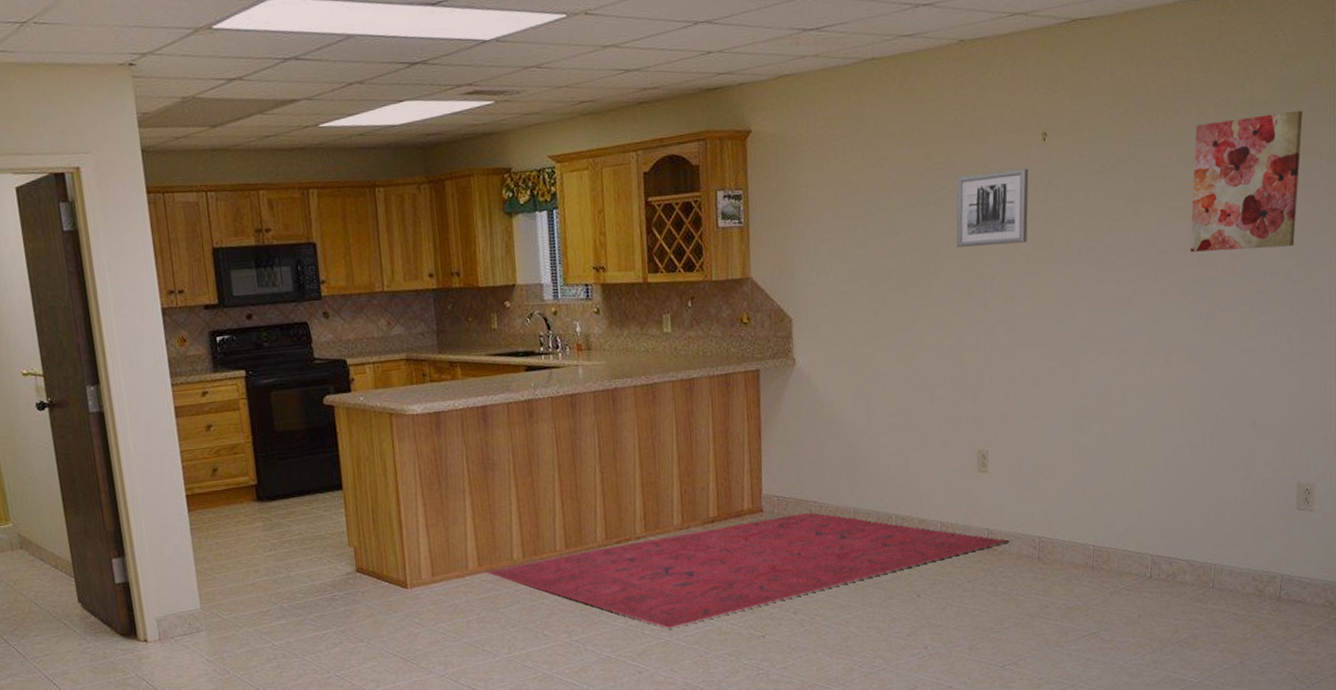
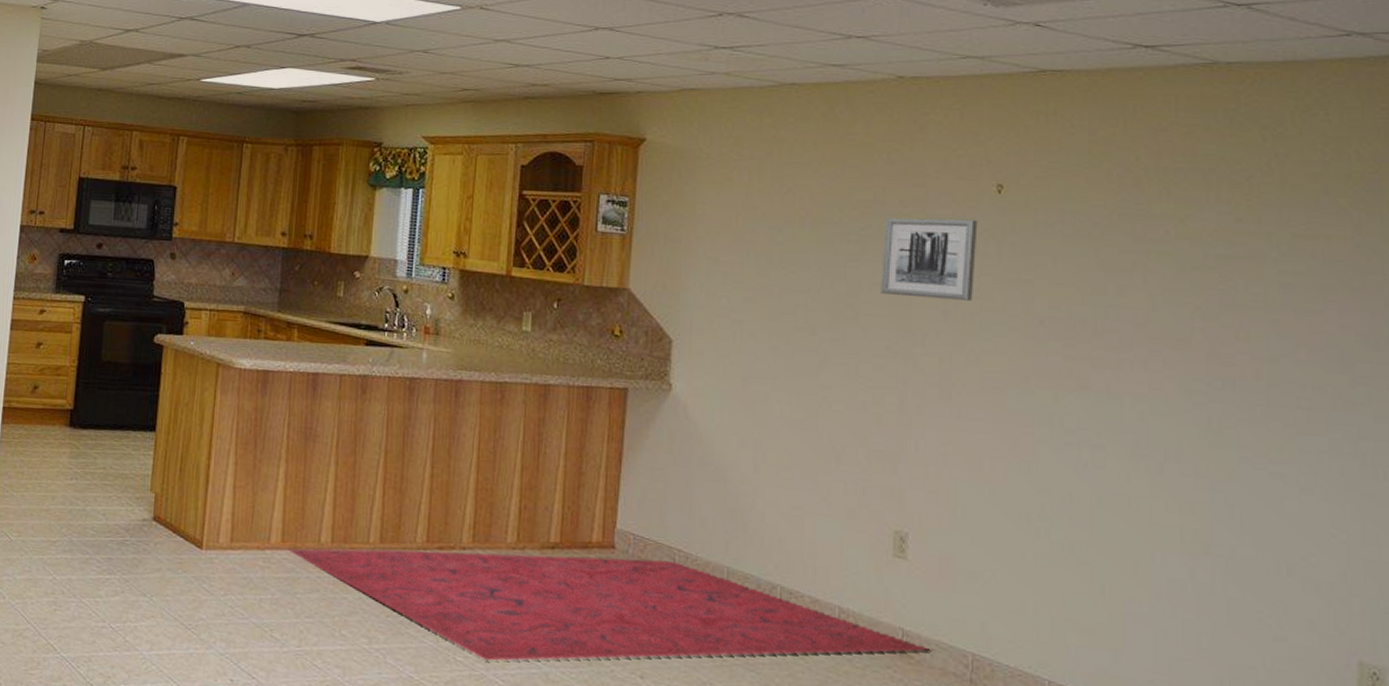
wall art: present [1190,110,1303,252] -> none [1194,200,1356,360]

